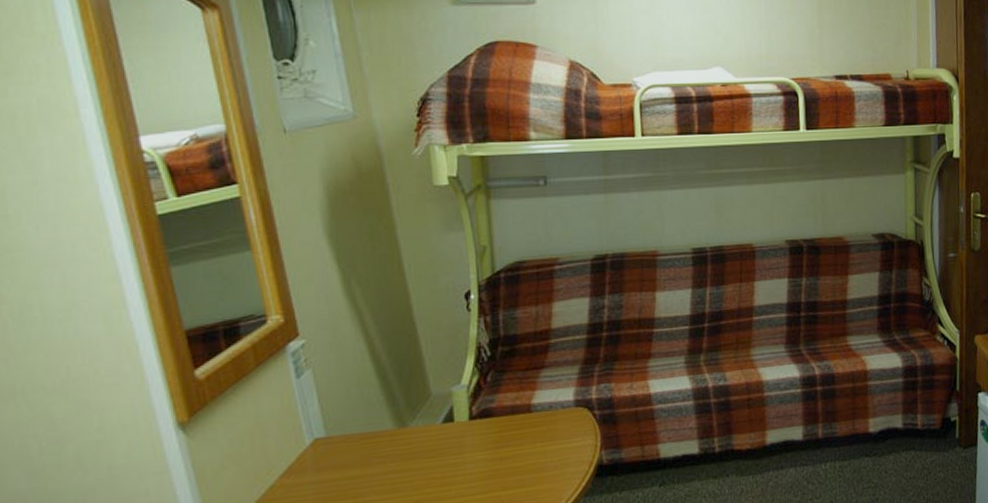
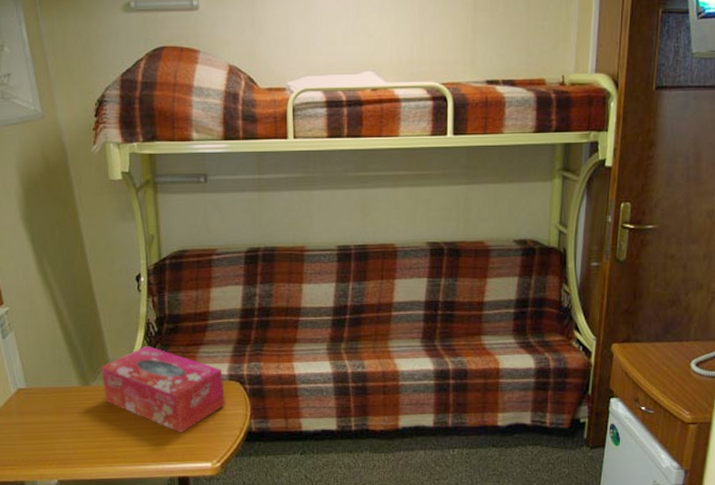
tissue box: none [421,373,572,475] -> present [101,345,225,433]

